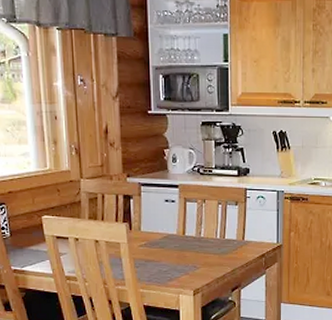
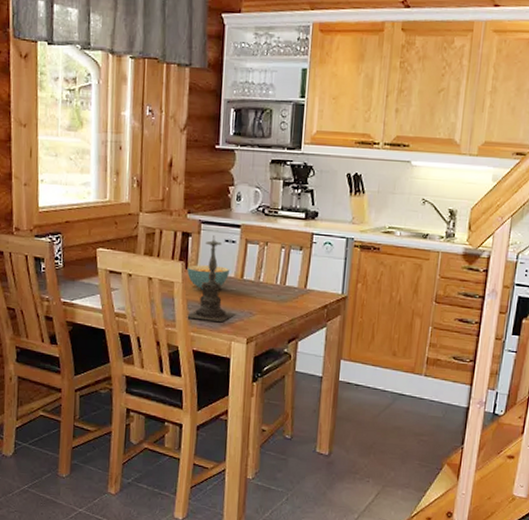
cereal bowl: none [131,225,172,249] -> present [187,265,230,290]
candle holder: none [134,196,182,277] -> present [186,235,237,322]

